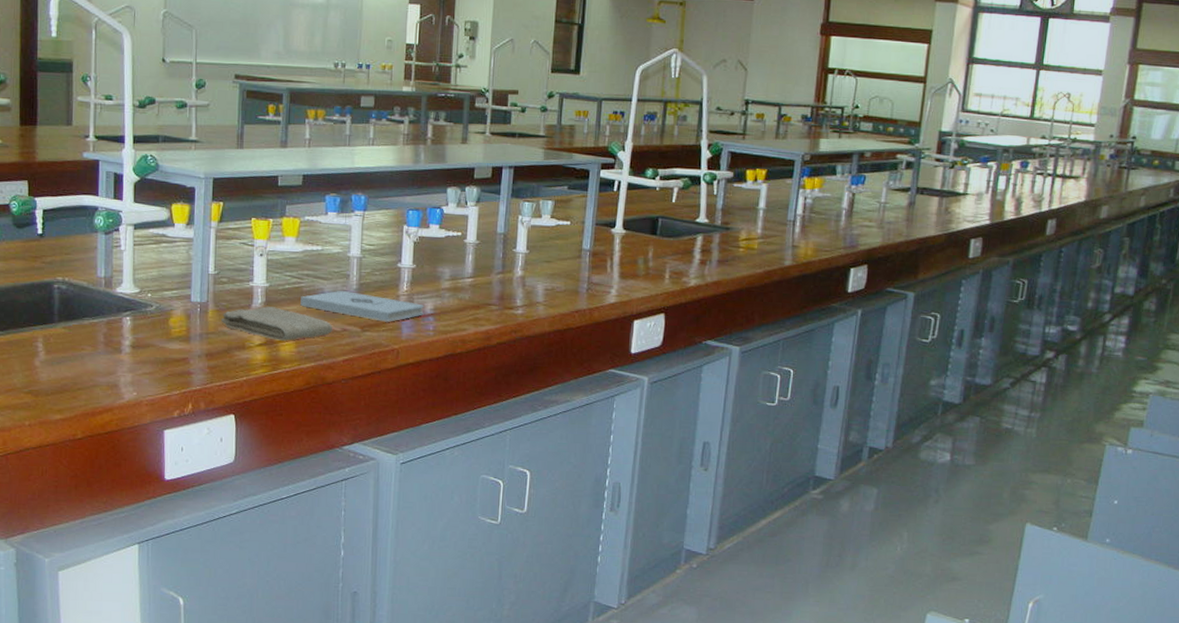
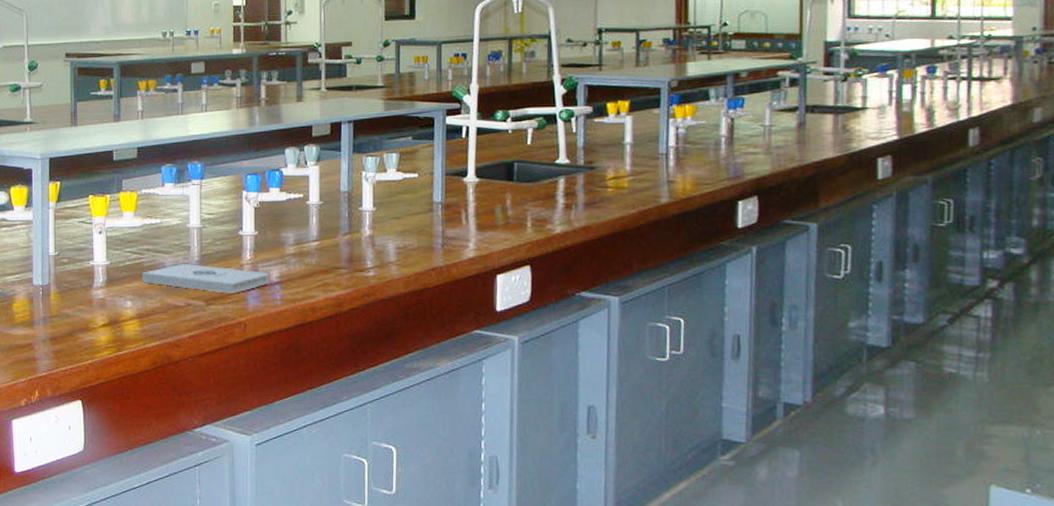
washcloth: present [221,306,333,341] -> none [64,285,177,320]

